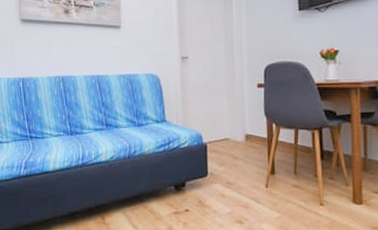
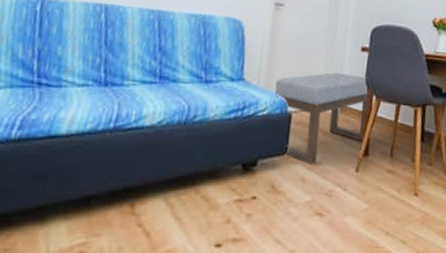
ottoman: none [190,108,270,184] -> present [274,72,367,165]

